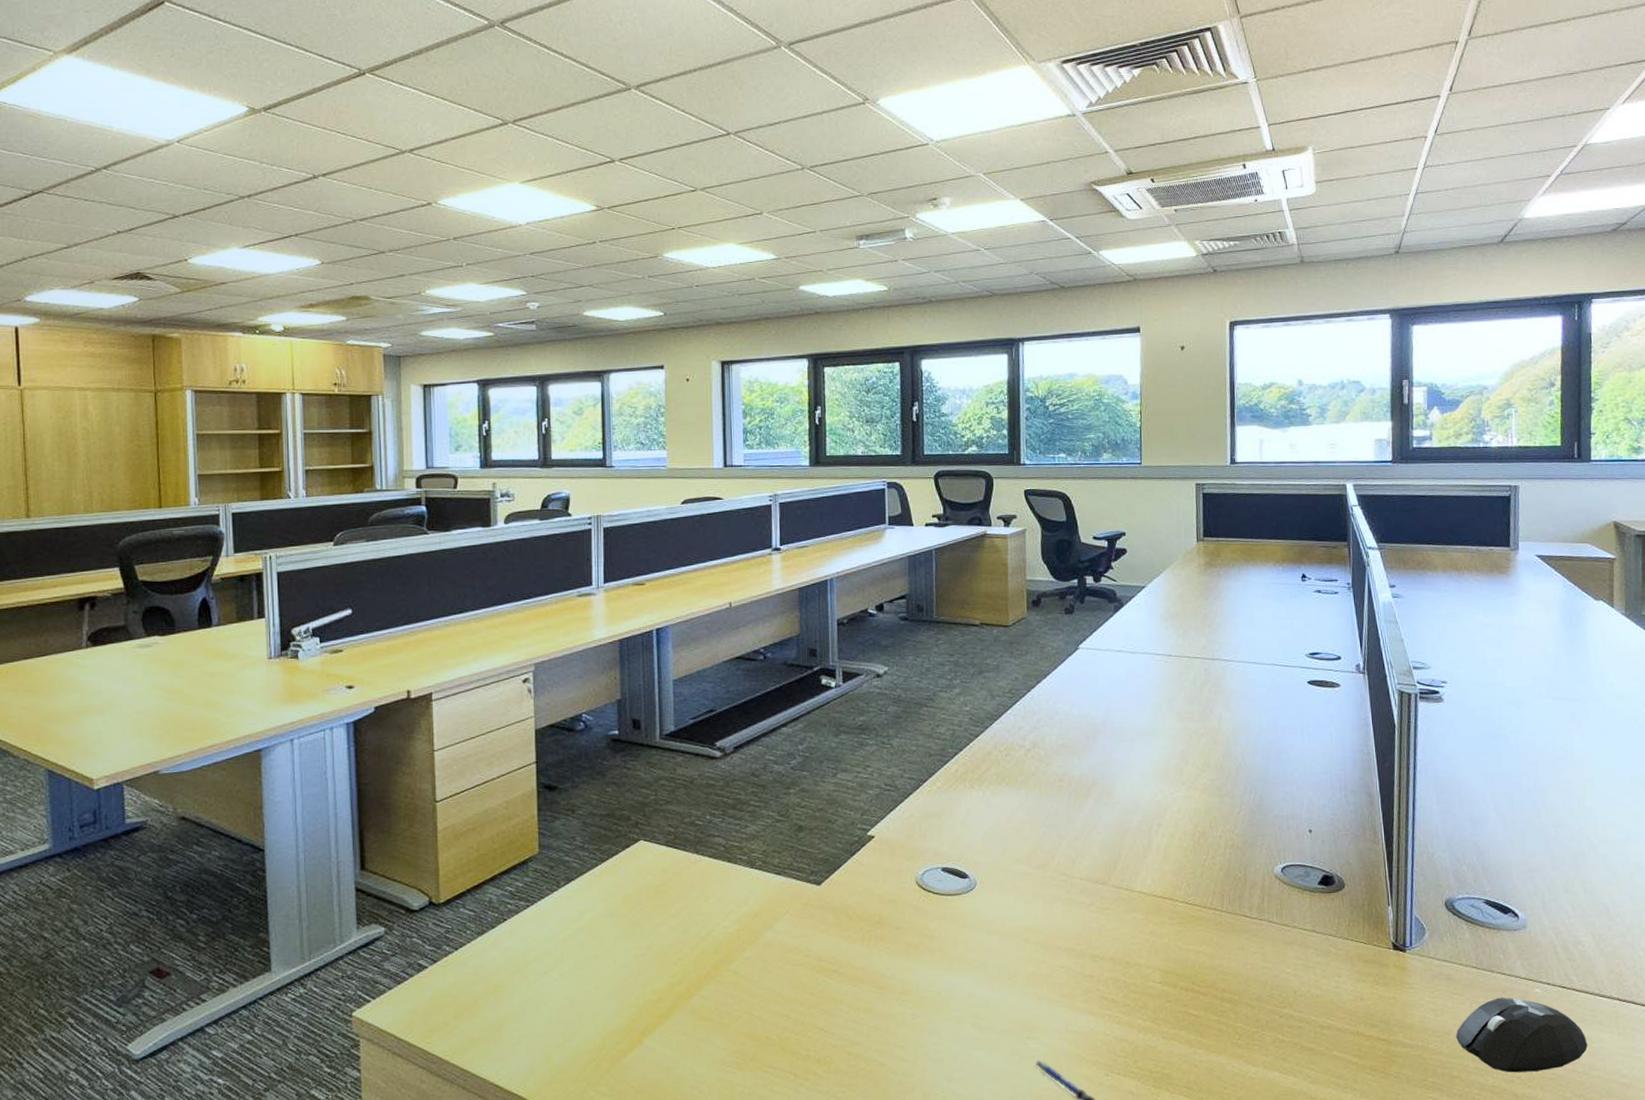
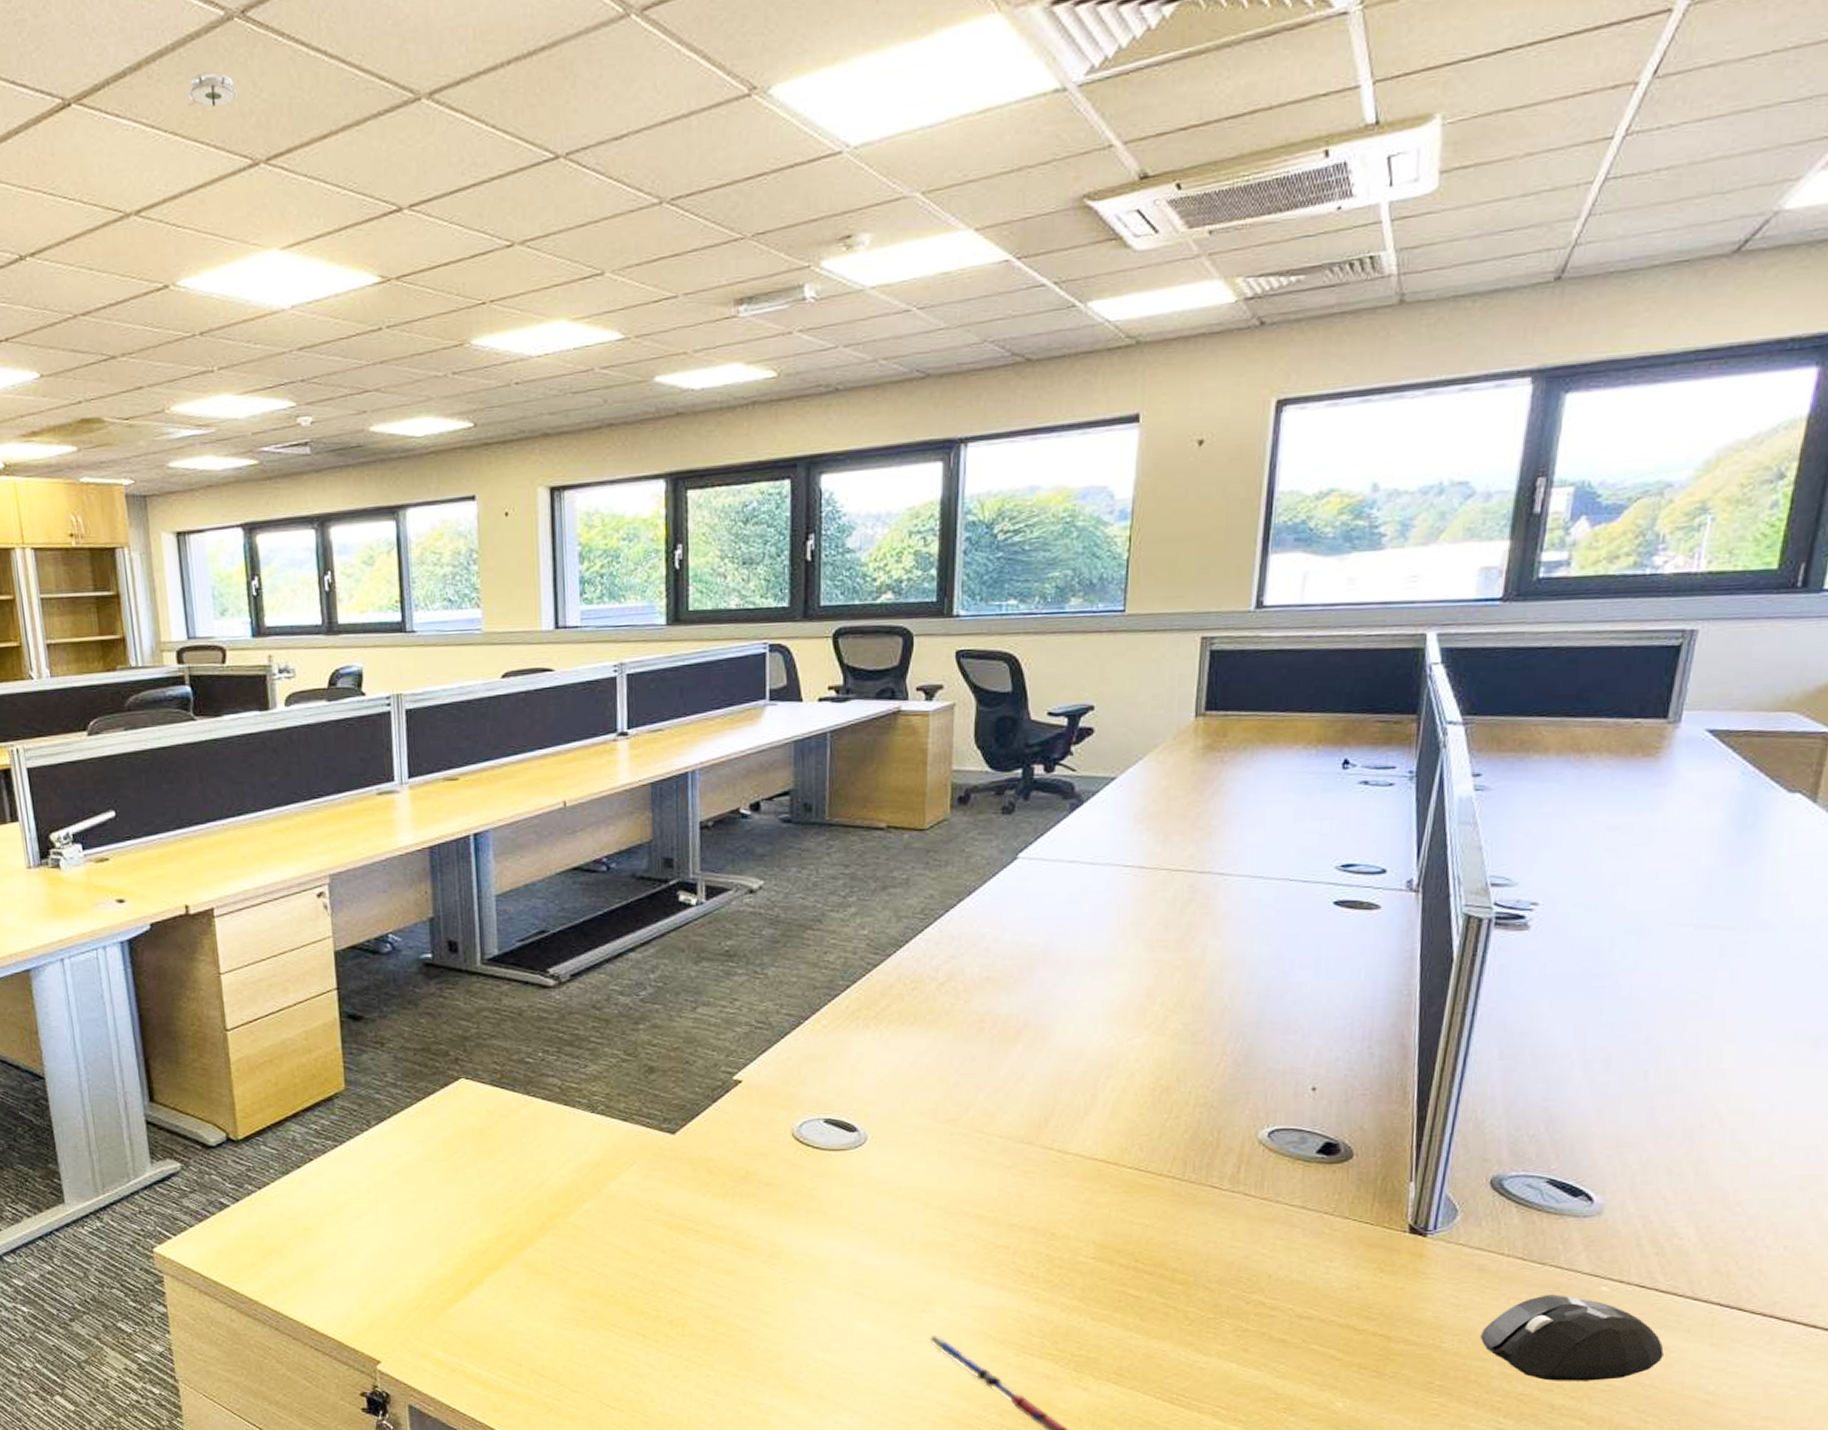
smoke detector: none [456,60,496,83] -> present [187,71,239,107]

